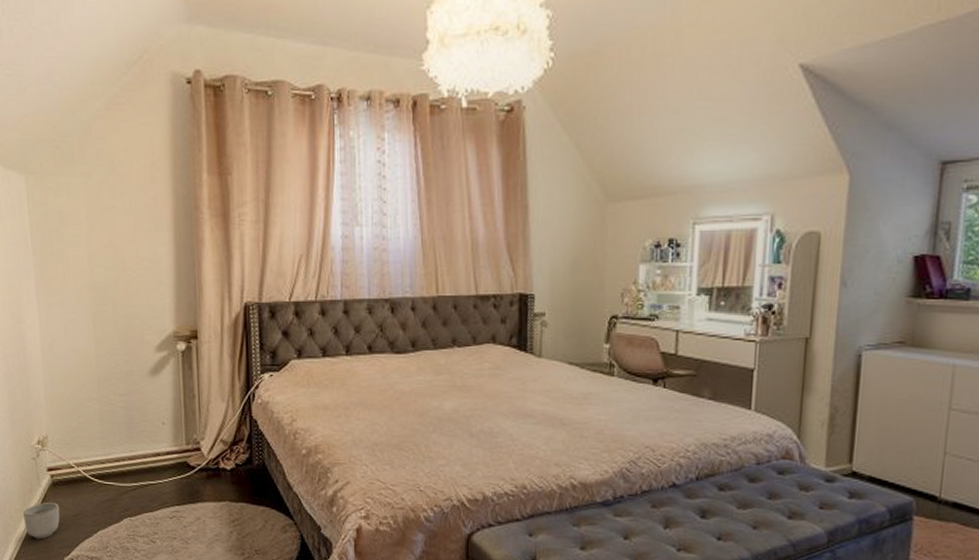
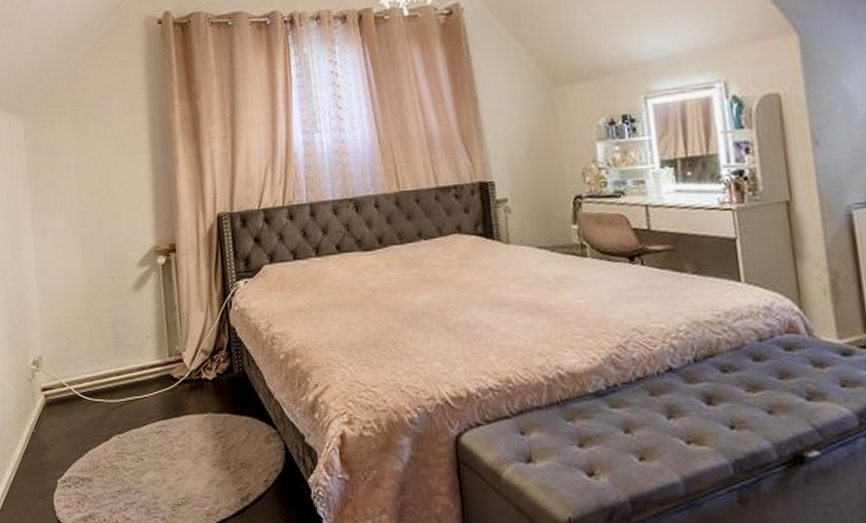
planter: present [22,502,60,539] -> none [19,422,53,462]

